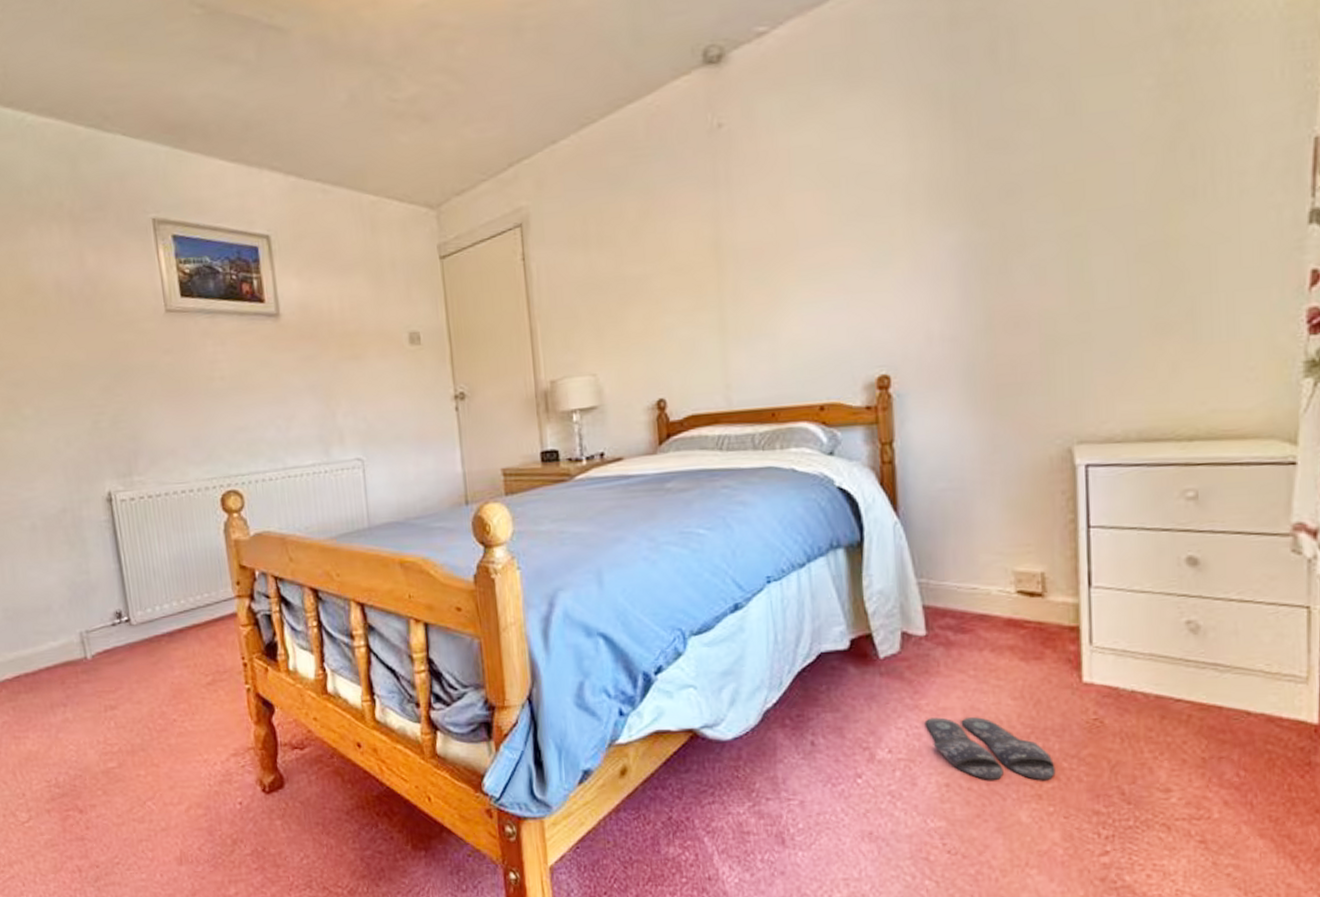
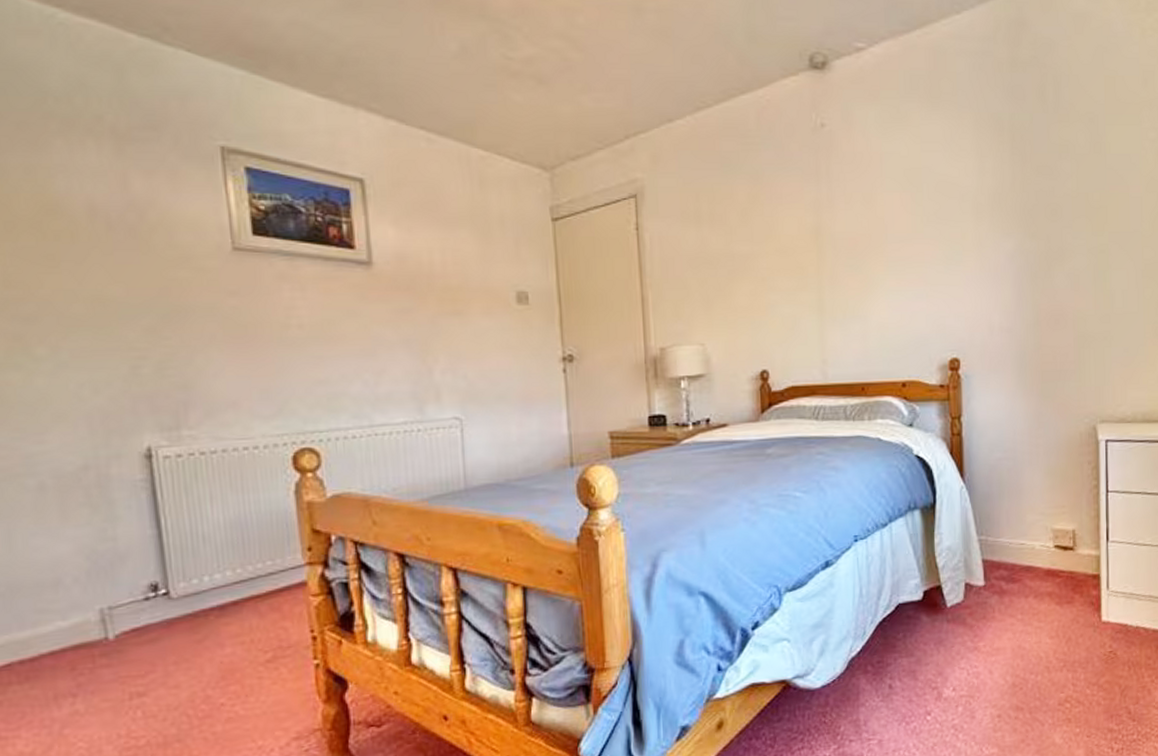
slippers: present [926,717,1056,781] -> none [983,655,1081,709]

